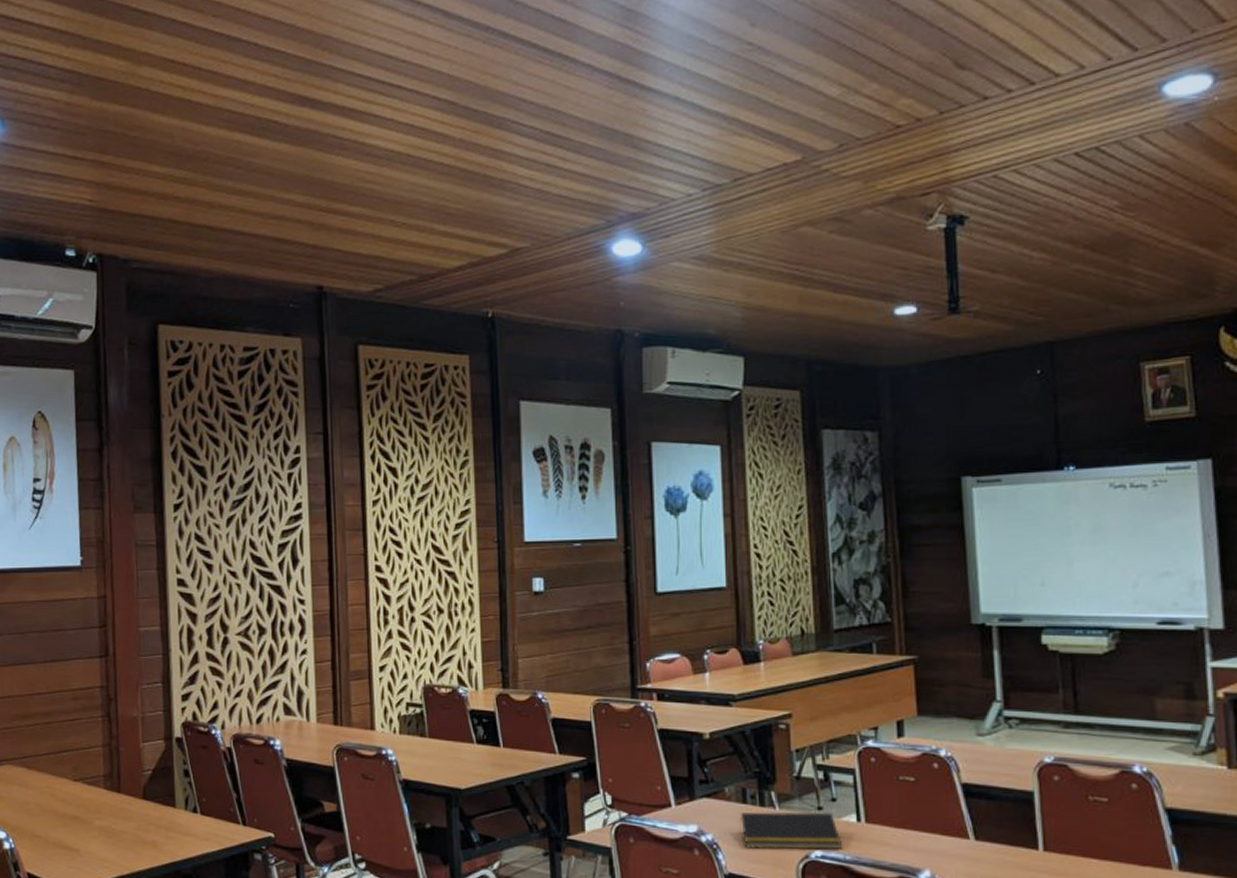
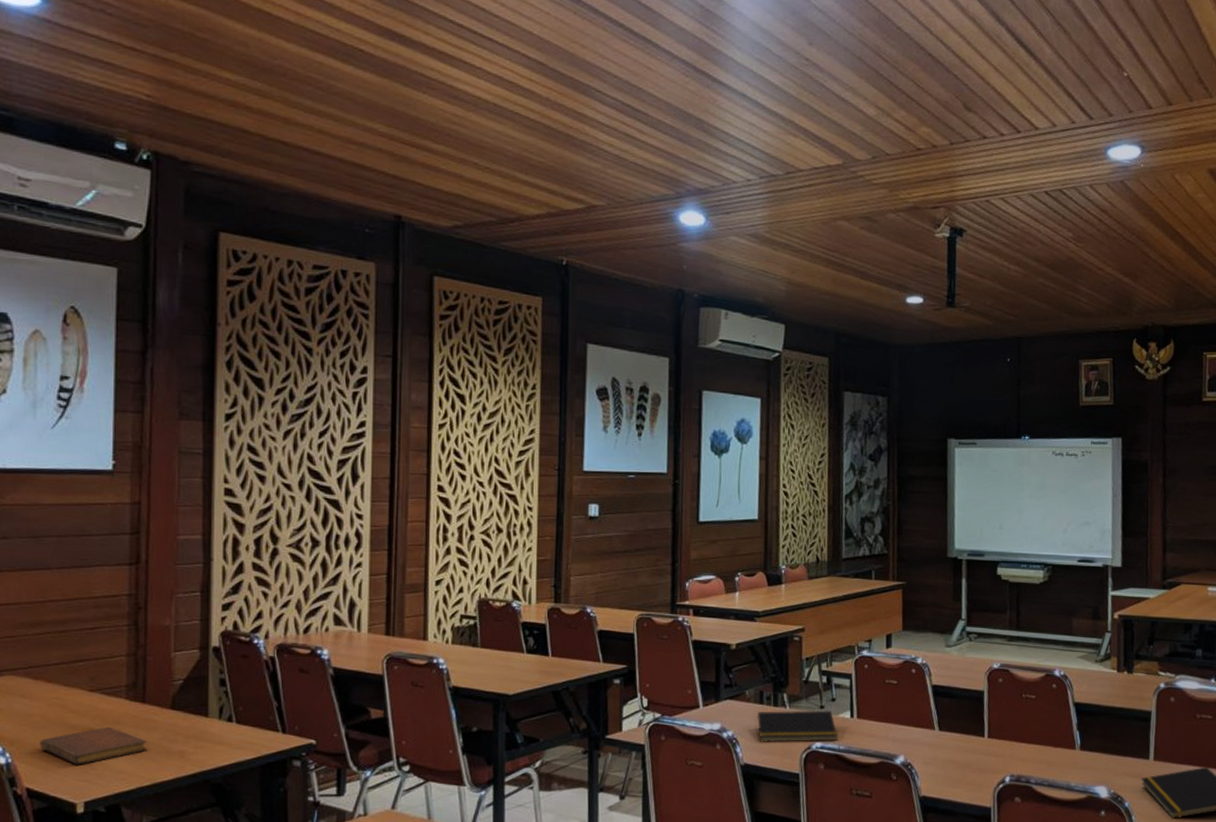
notebook: none [36,815,125,852] -> present [40,726,148,765]

